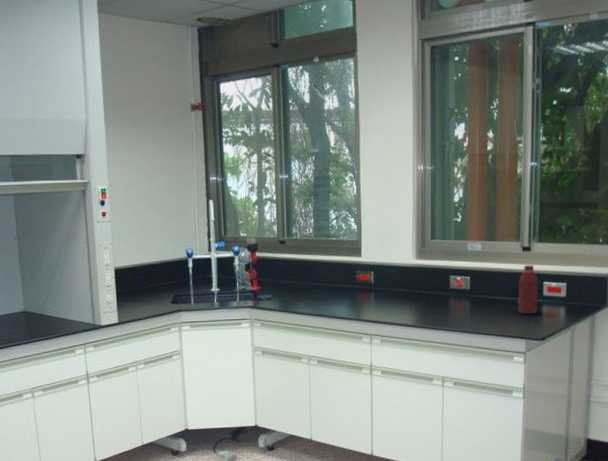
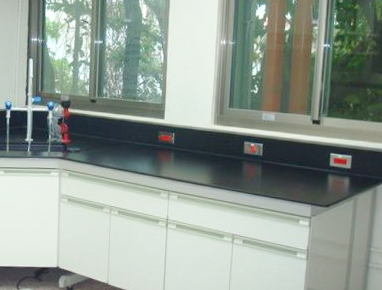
beverage bottle: present [517,265,538,314] -> none [305,136,326,182]

